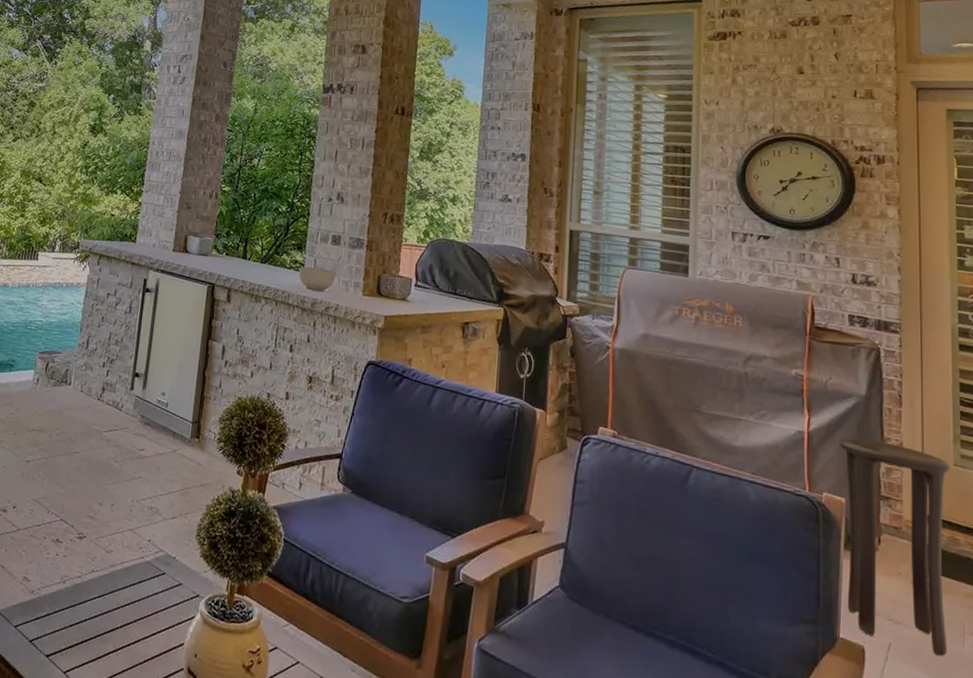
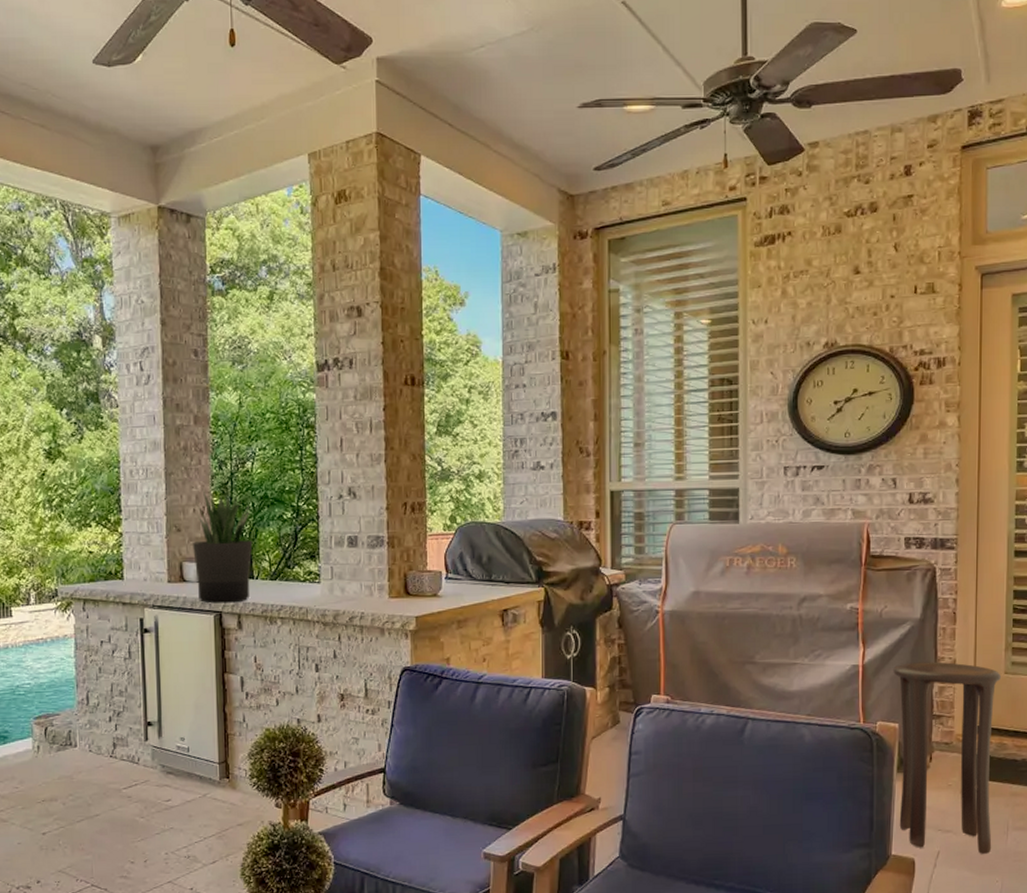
planter: none [197,175,252,278] -> present [192,488,253,603]
bowl: present [299,266,336,291] -> none [315,575,357,601]

